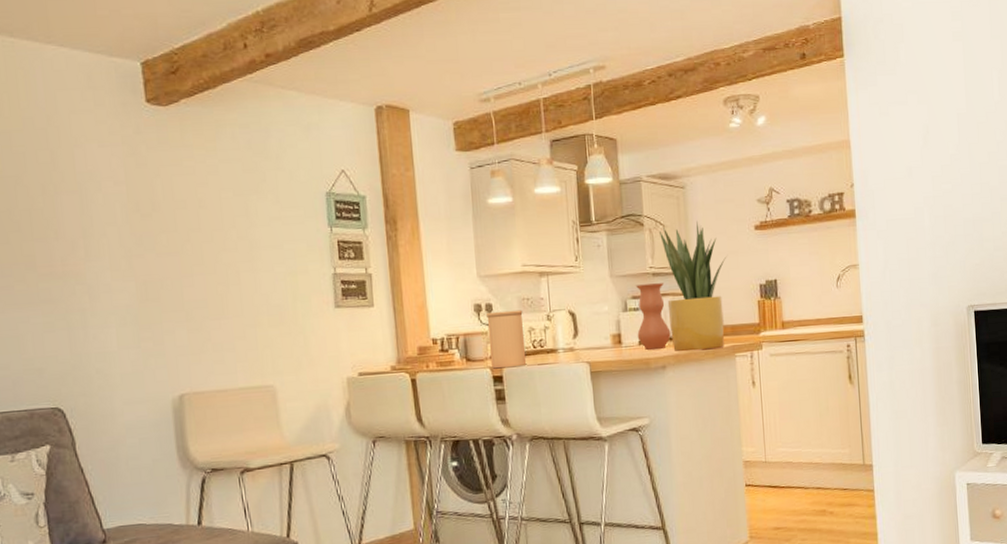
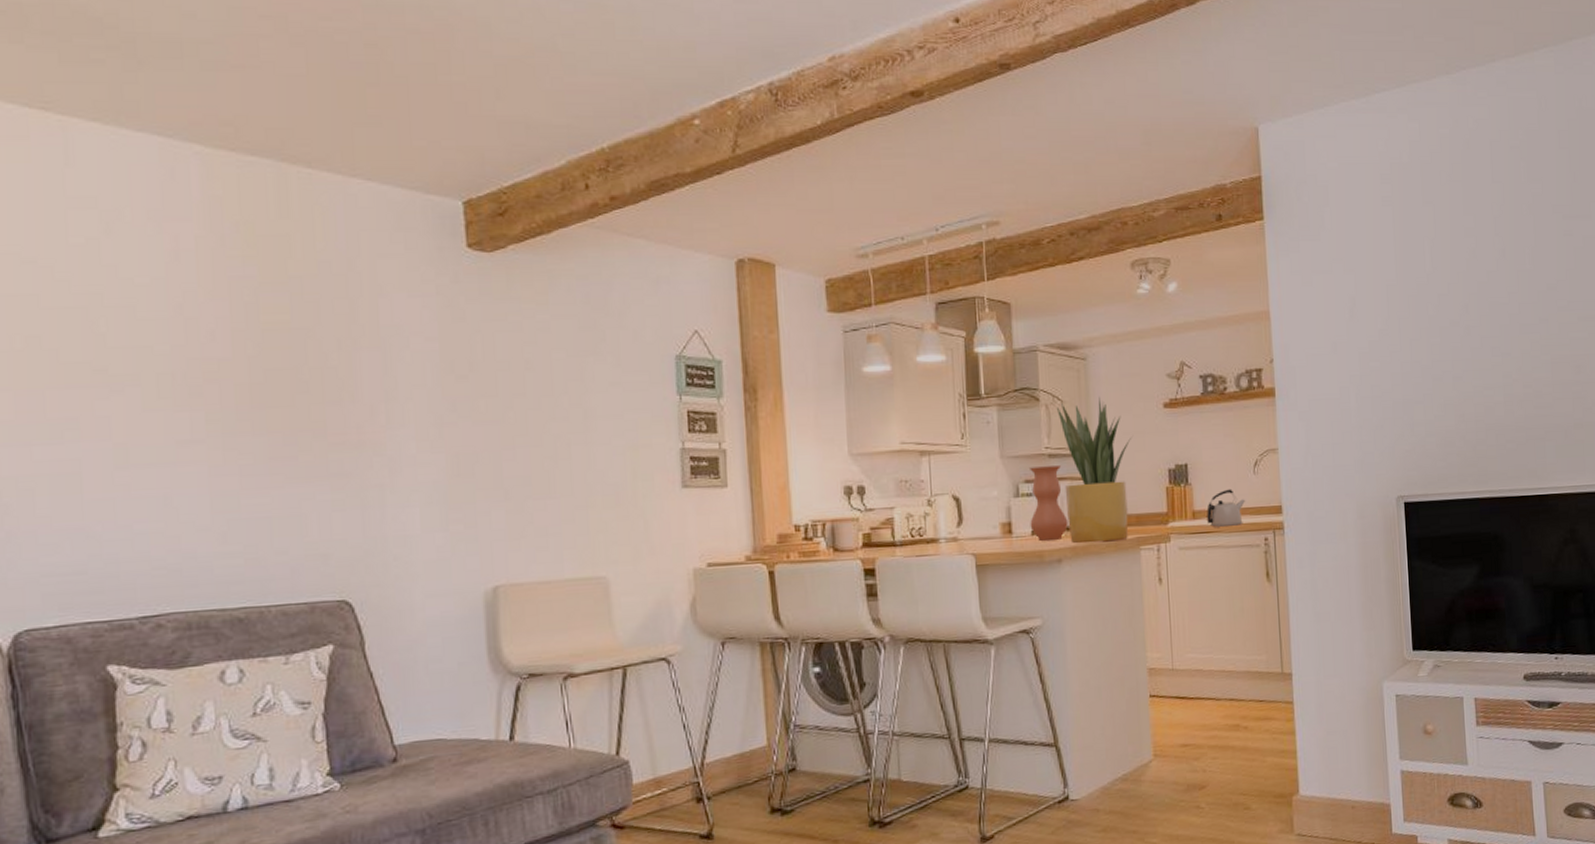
canister: present [486,310,527,369] -> none [858,493,903,561]
kettle: none [794,301,830,337] -> present [1207,489,1246,528]

